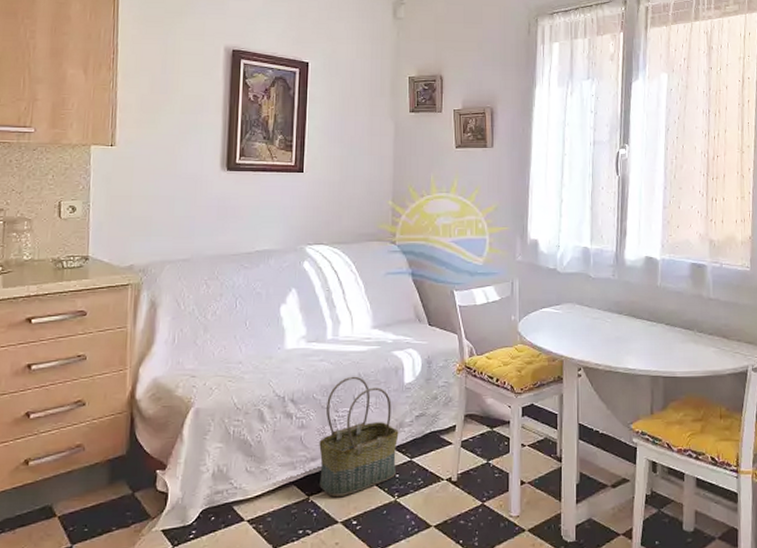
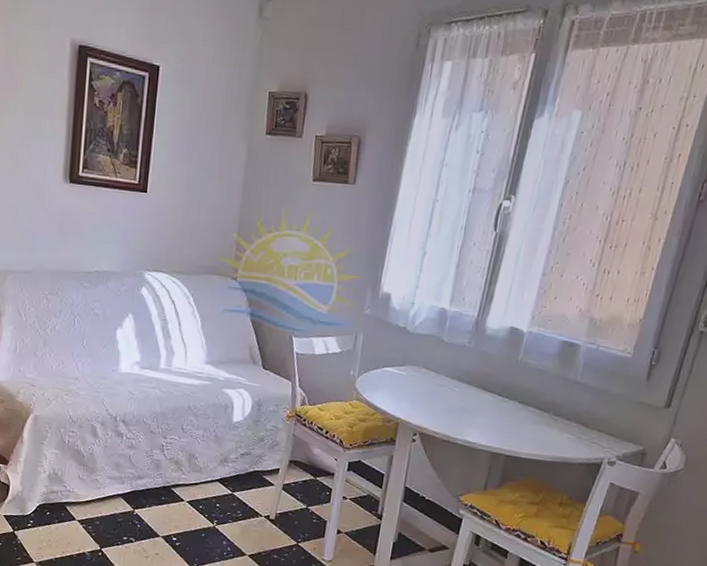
basket: present [319,376,399,498] -> none [144,407,223,516]

